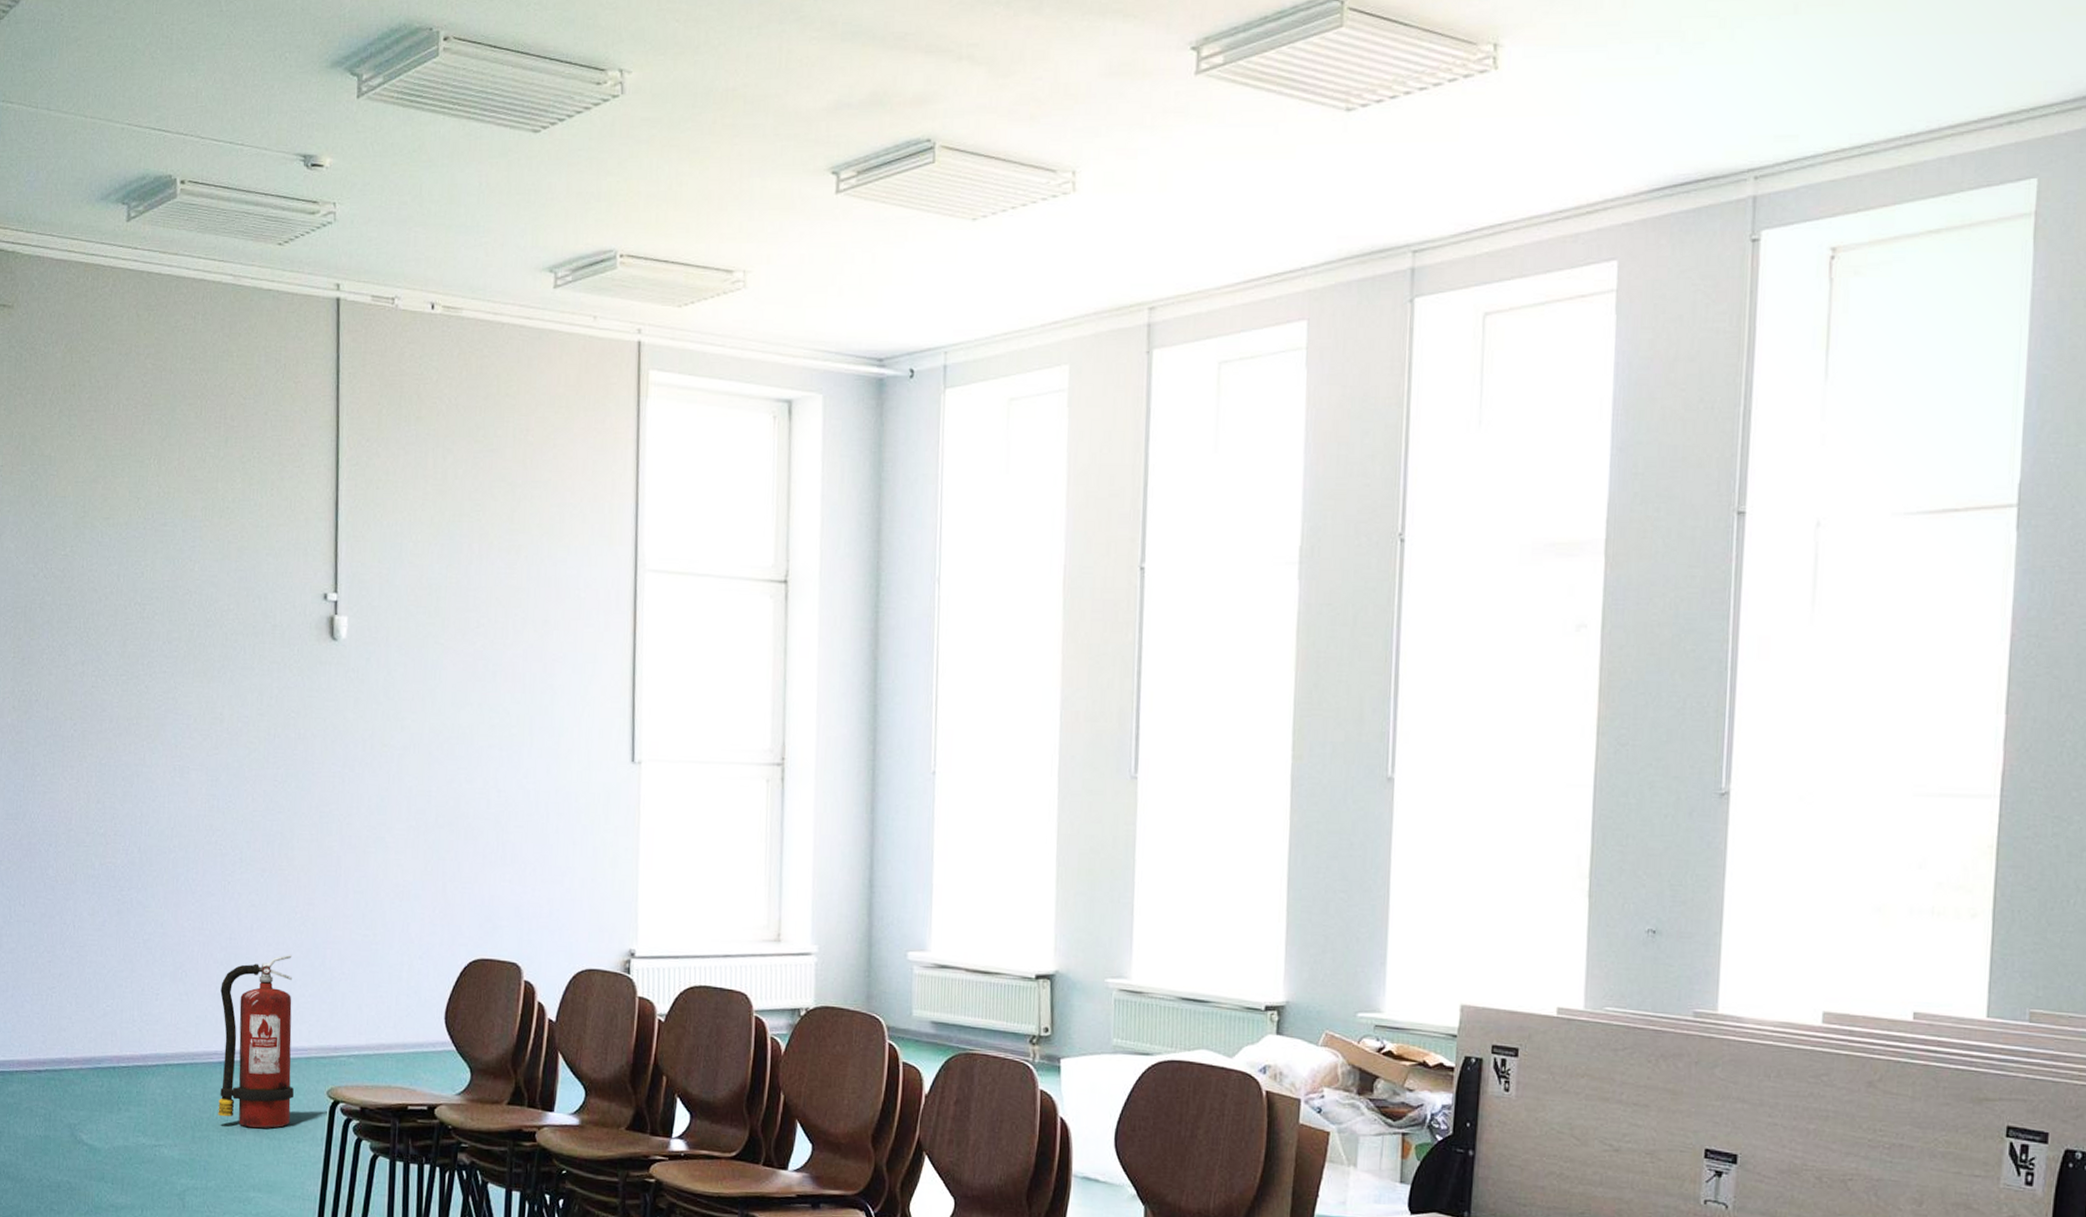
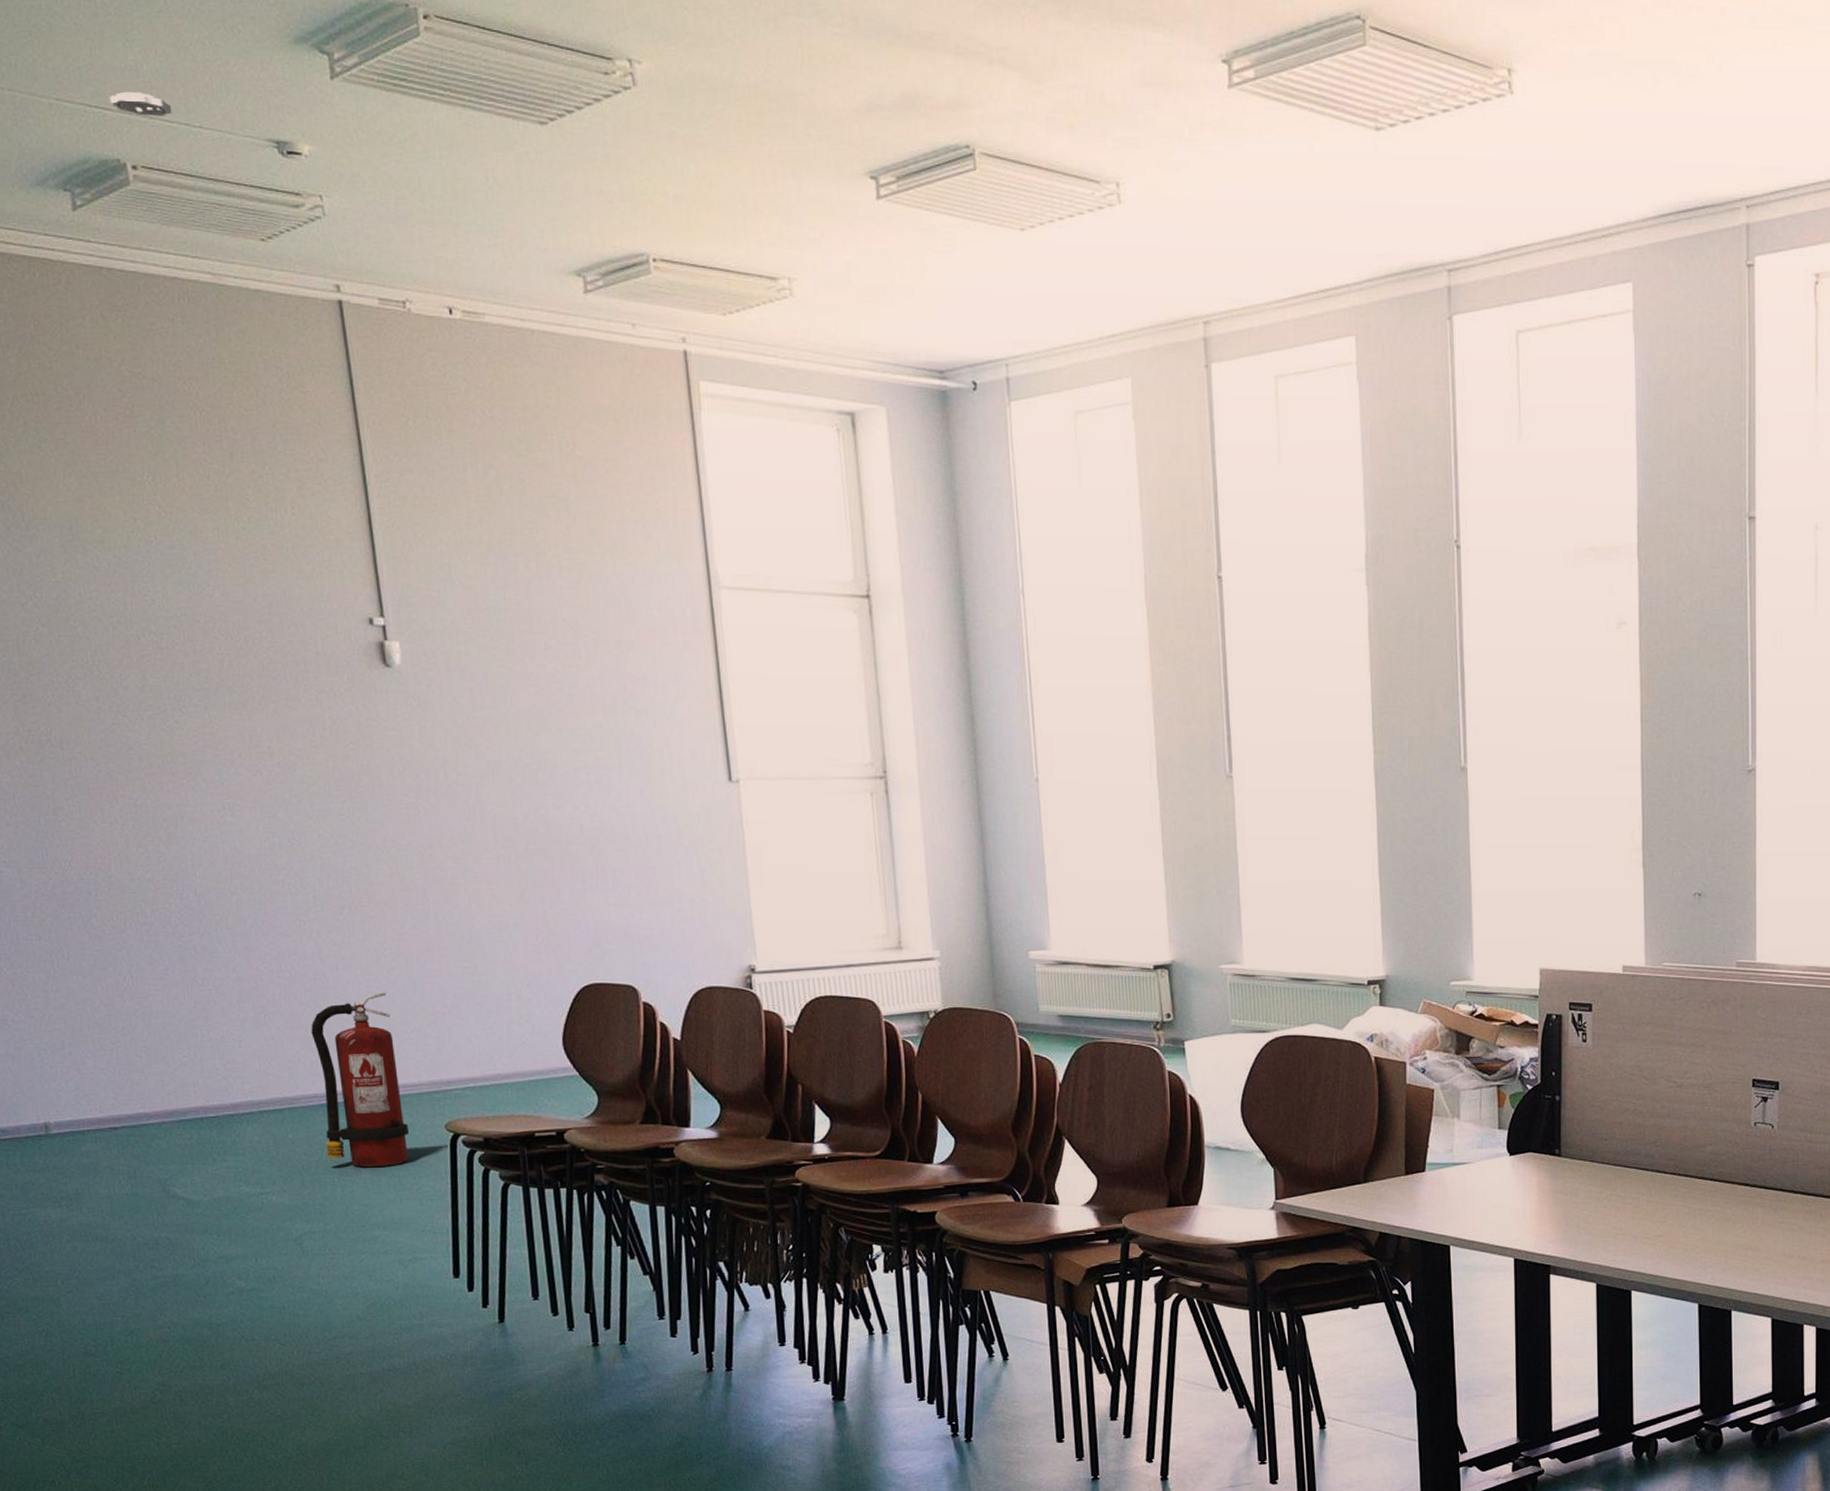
smoke detector: none [171,115,221,137] -> present [110,91,173,116]

